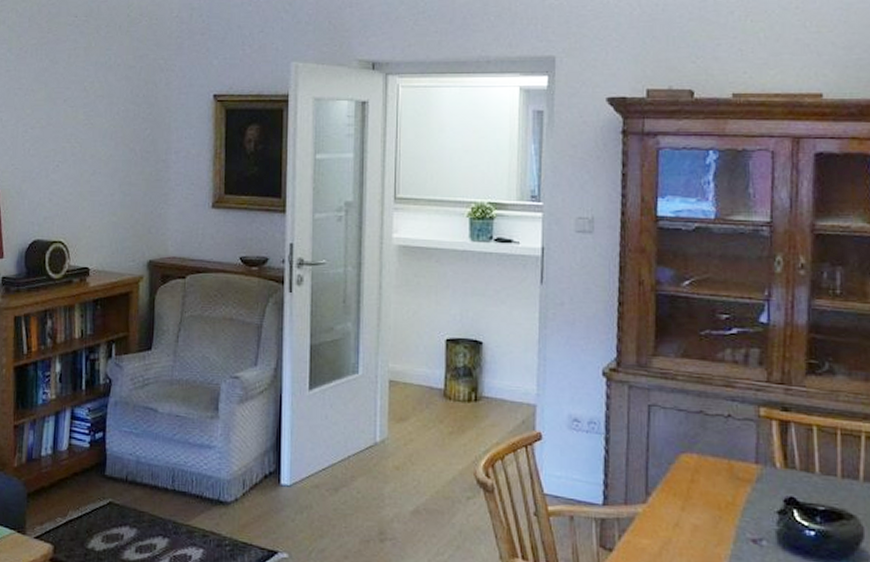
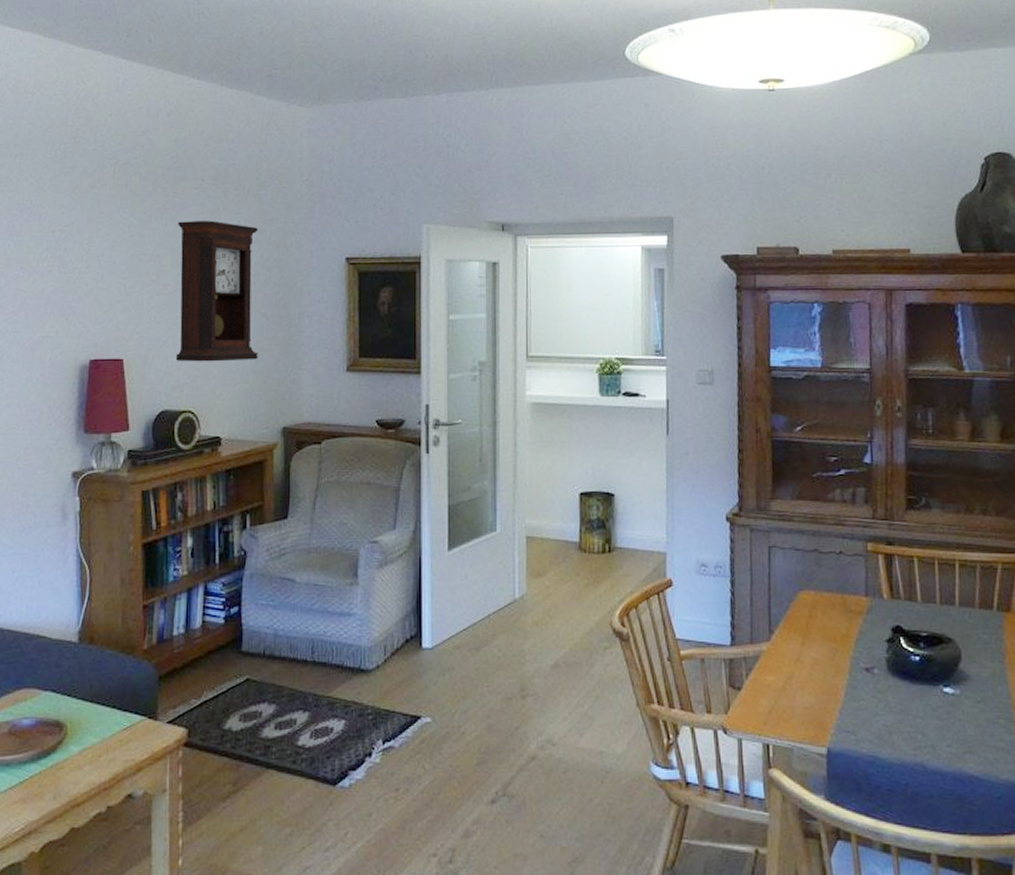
pendulum clock: none [47,56,128,195] -> present [175,220,258,362]

